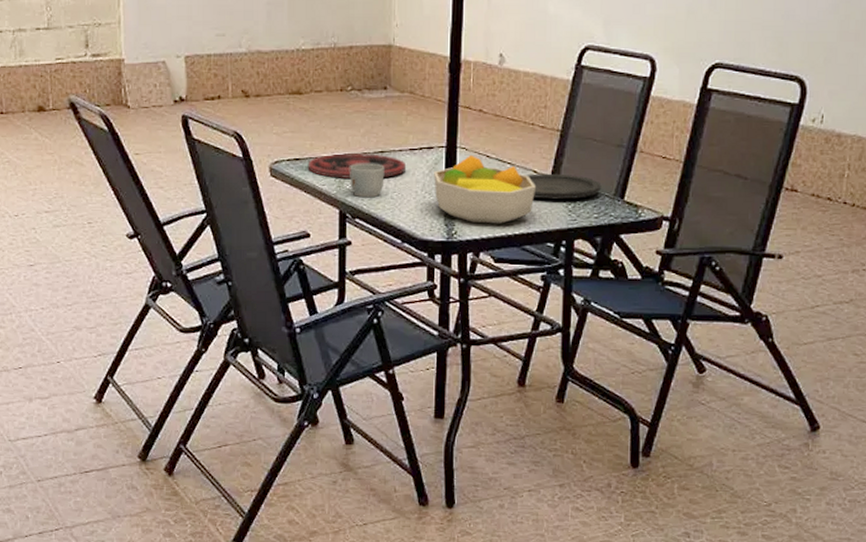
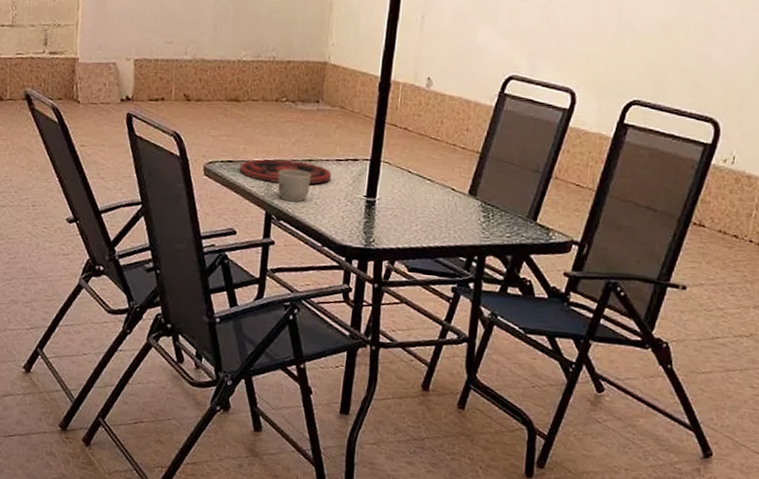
fruit bowl: present [434,154,536,224] -> none [356,169,453,236]
plate: present [525,173,602,200] -> none [444,191,516,218]

